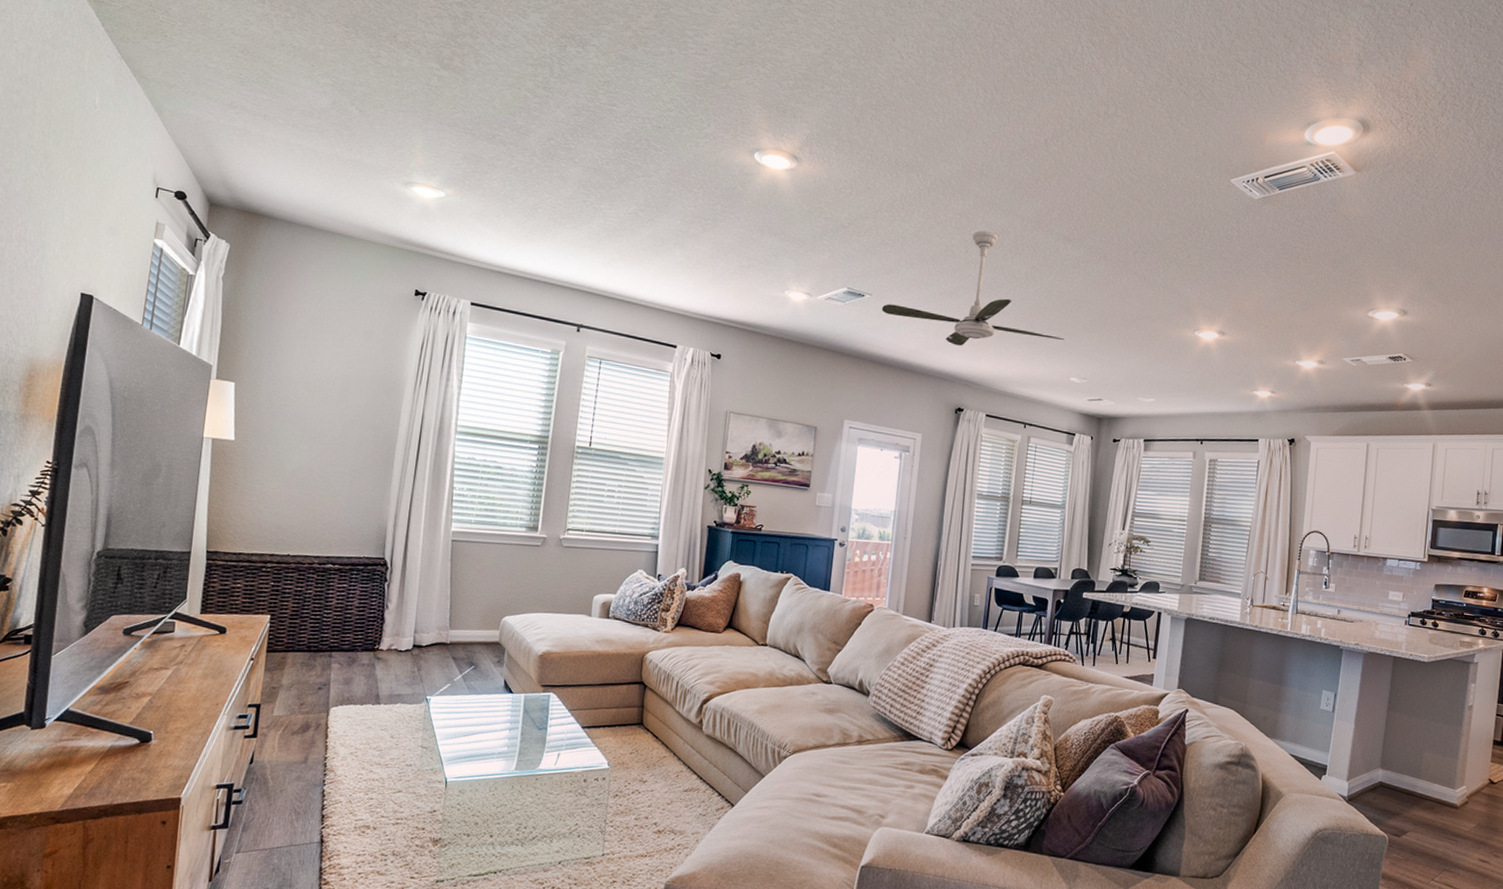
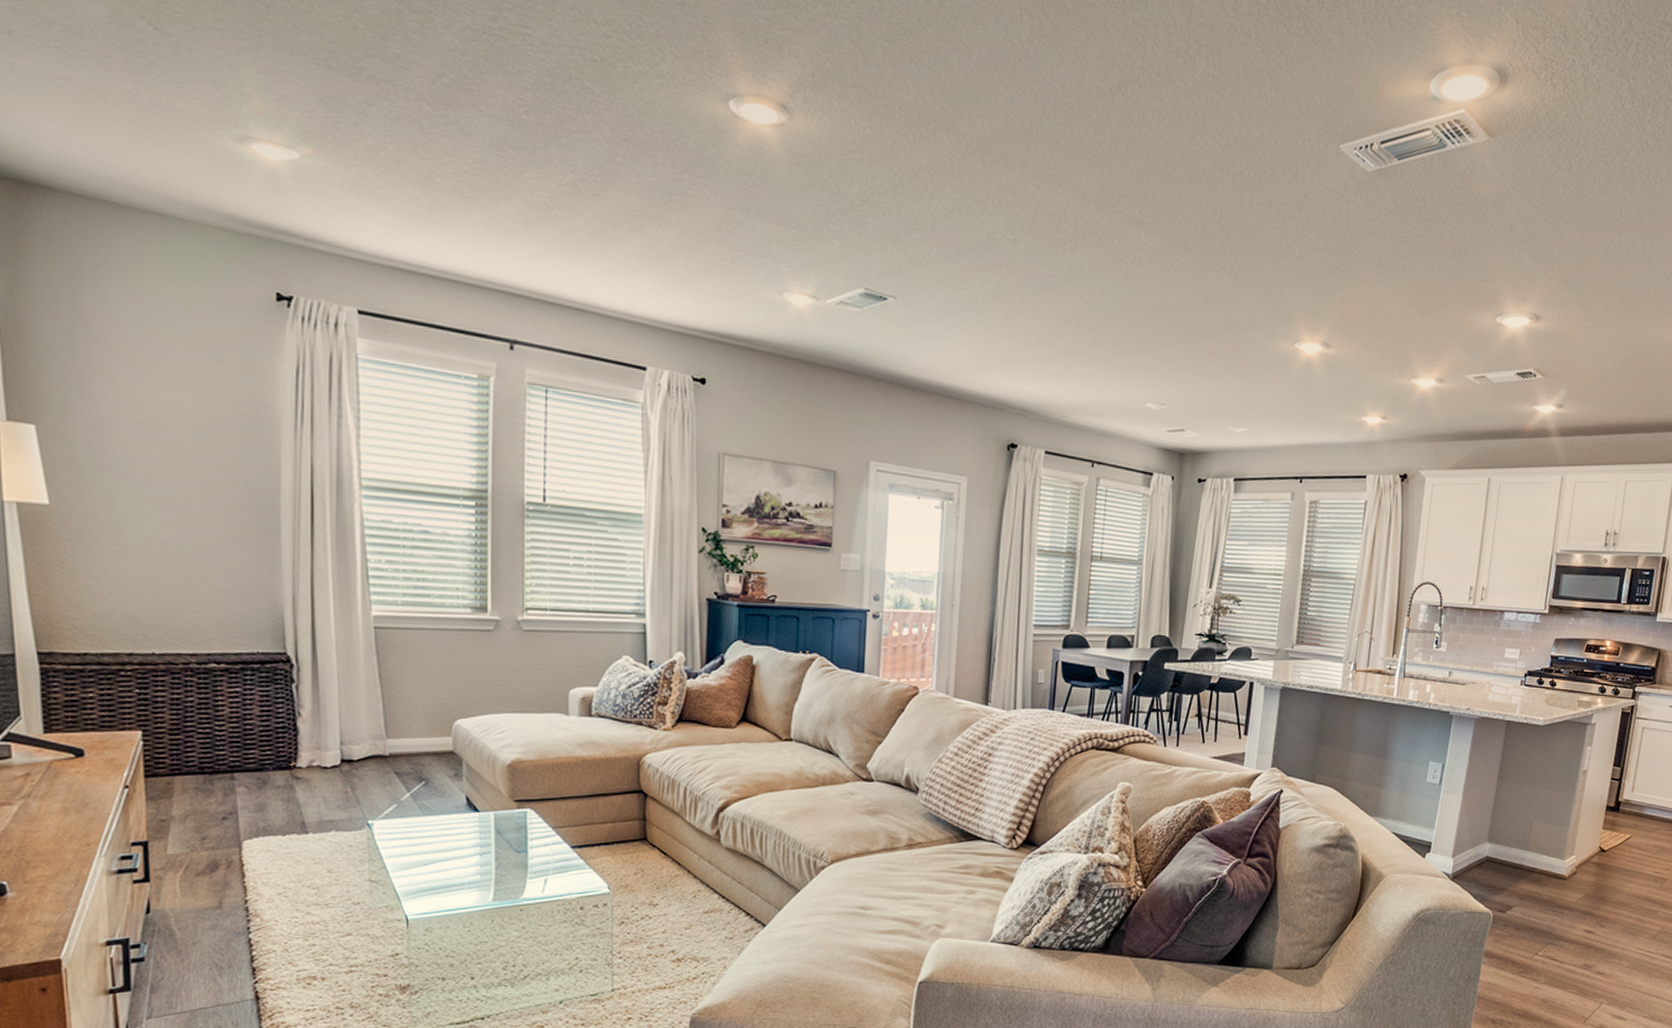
ceiling fan: present [881,231,1064,346] -> none [909,212,1138,364]

